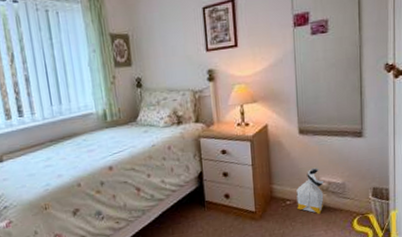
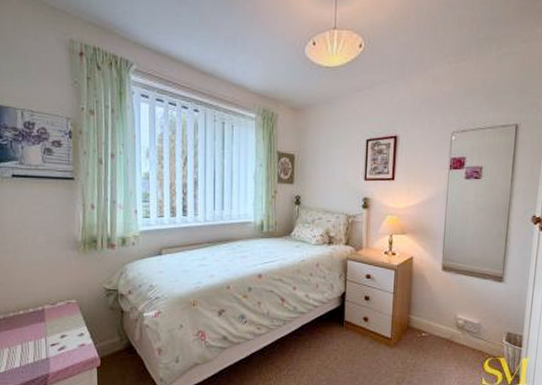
bag: present [296,167,324,214] -> none [432,304,461,350]

